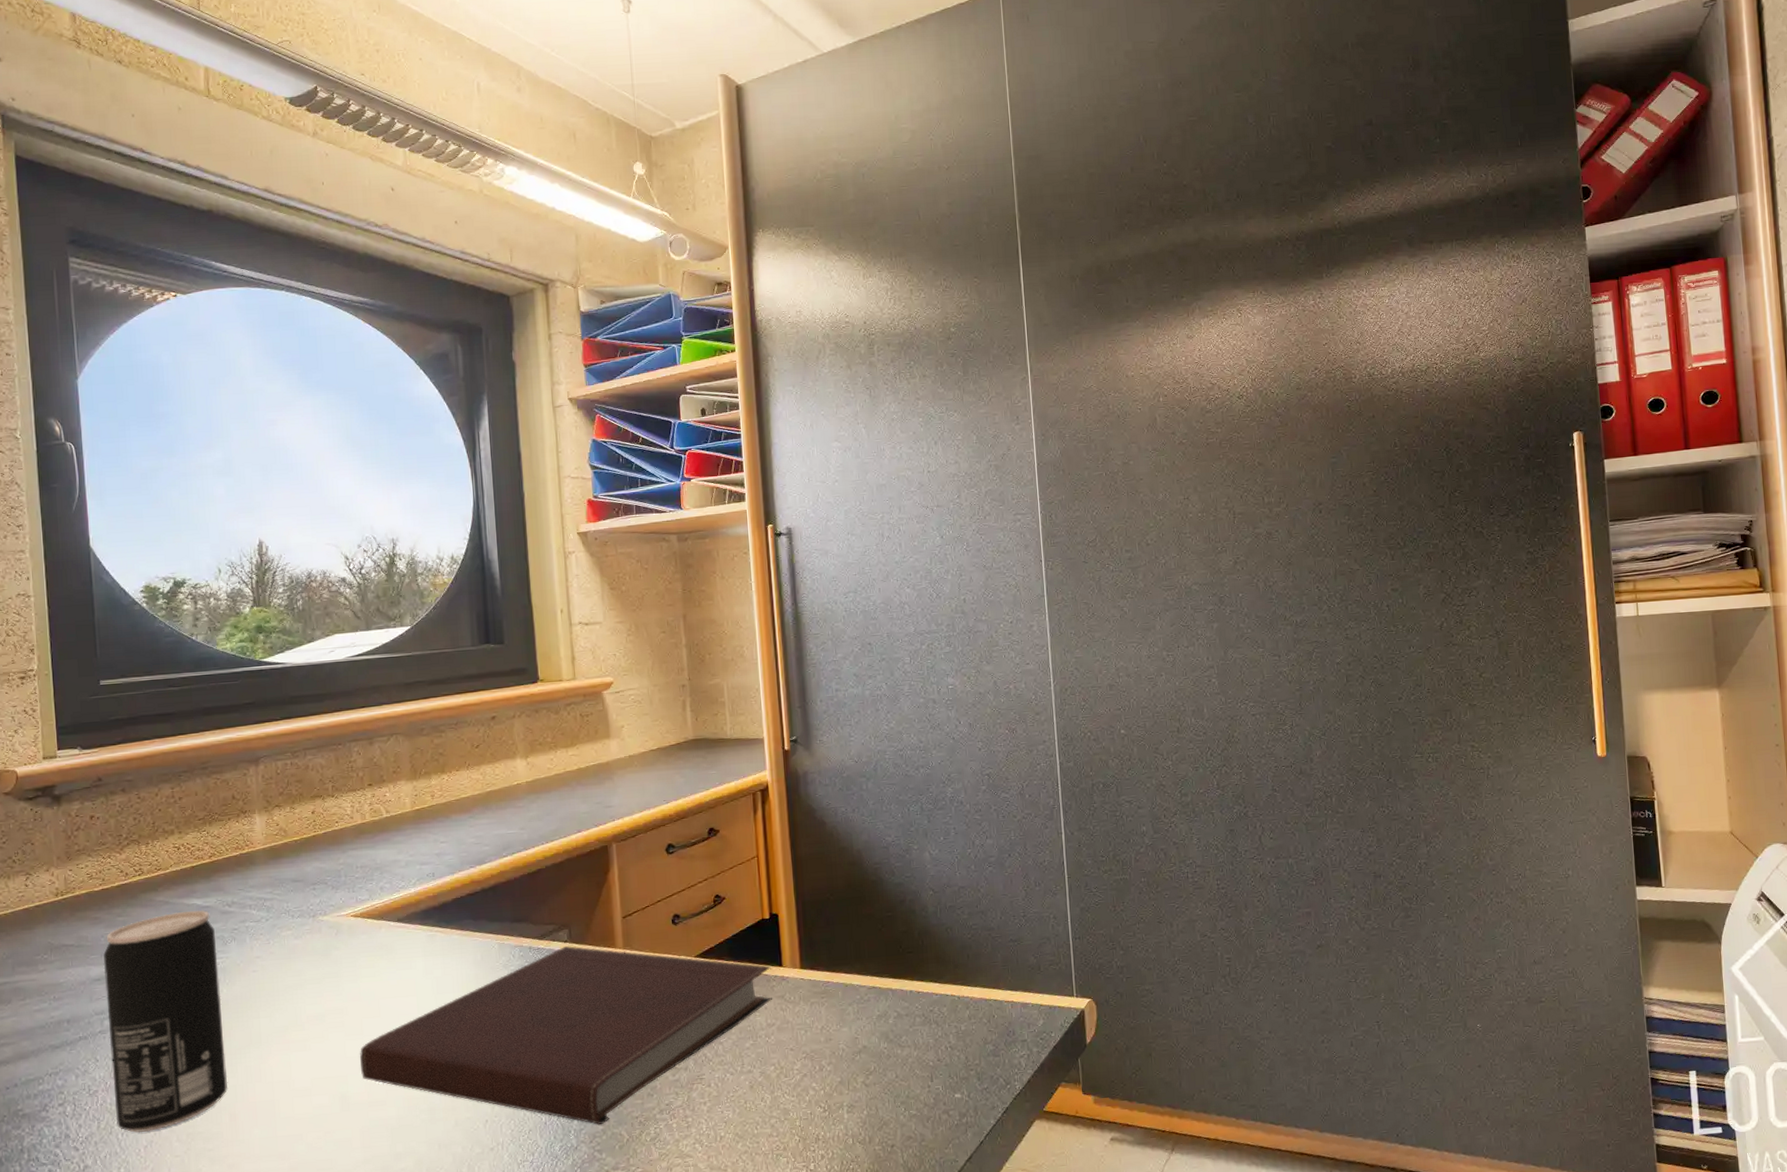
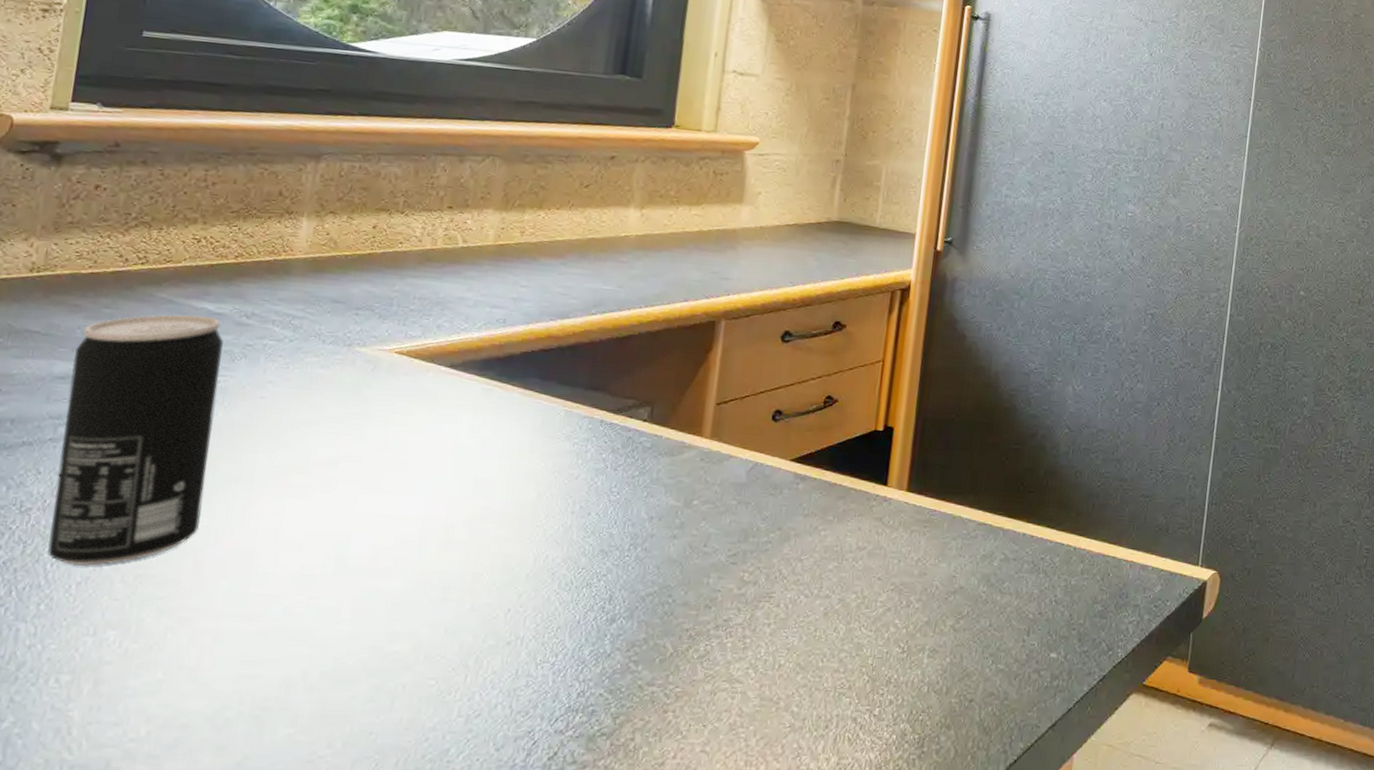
notebook: present [360,945,773,1125] -> none [368,425,874,633]

